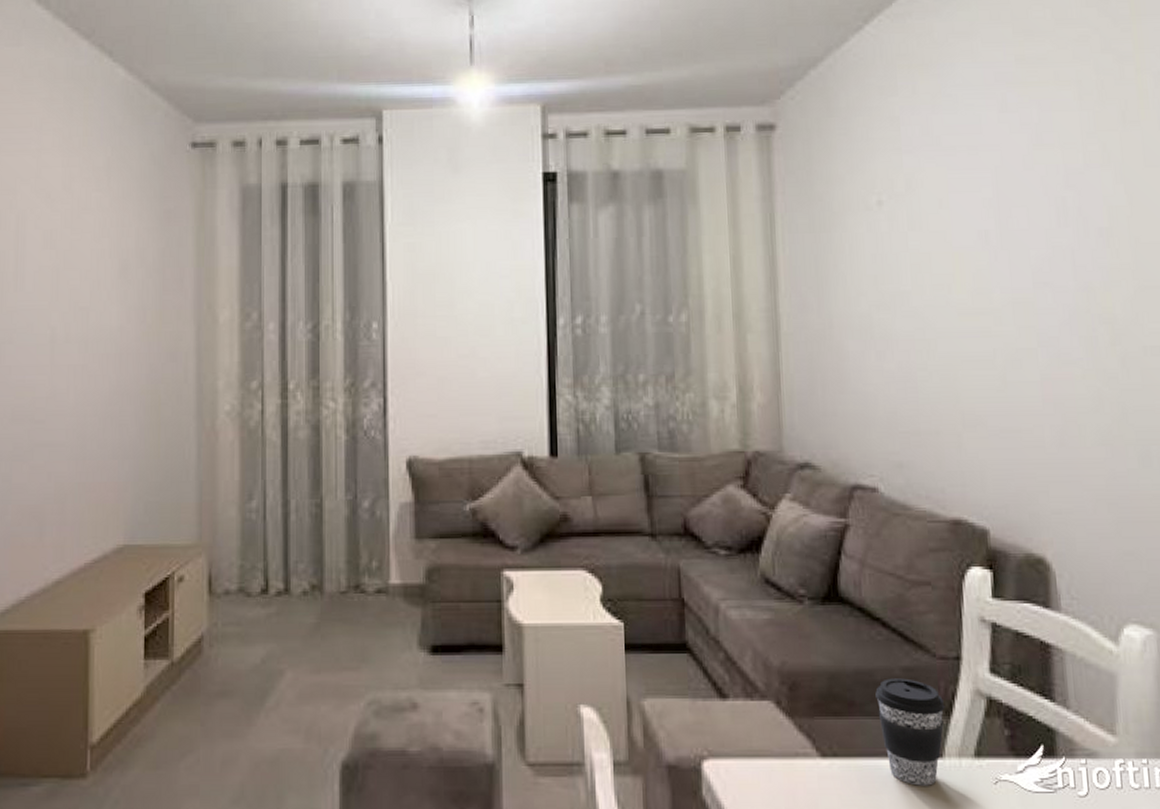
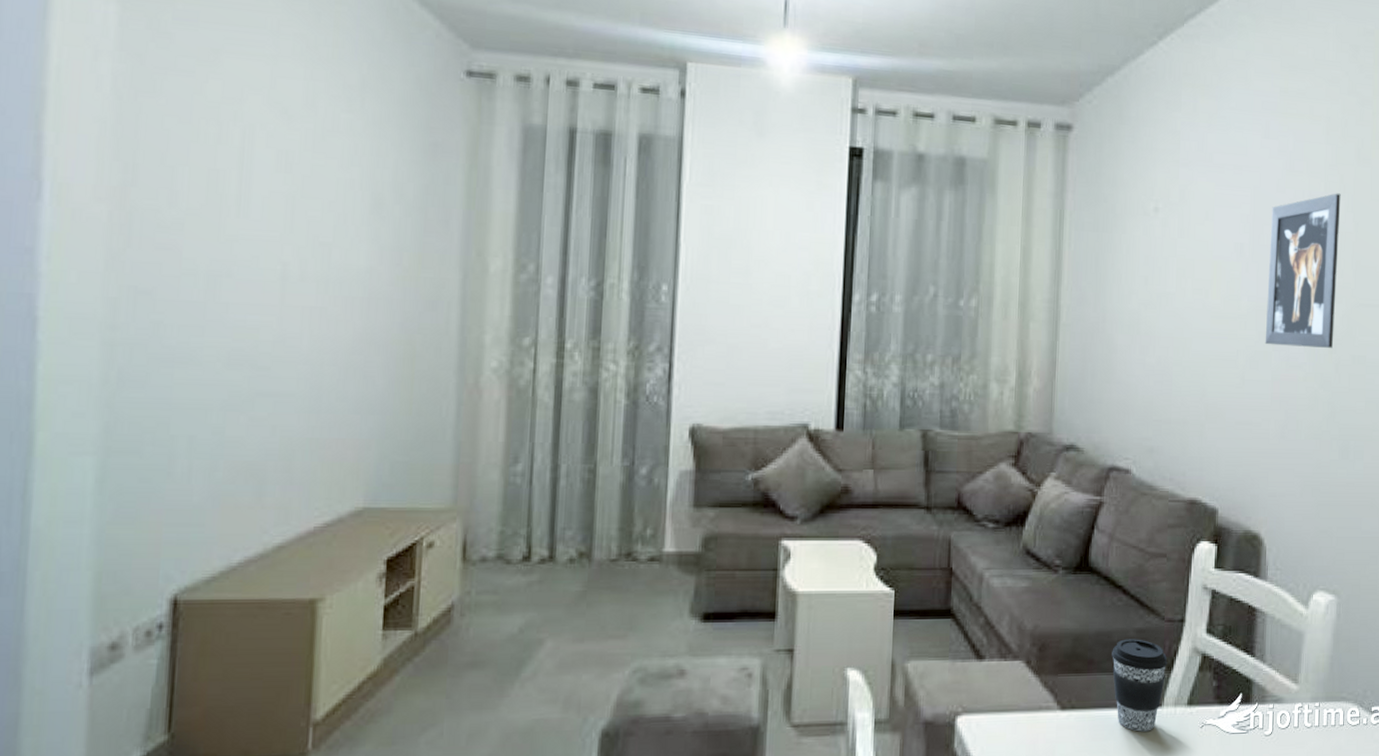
wall art: none [1019,163,1116,341] -> present [1265,193,1341,348]

